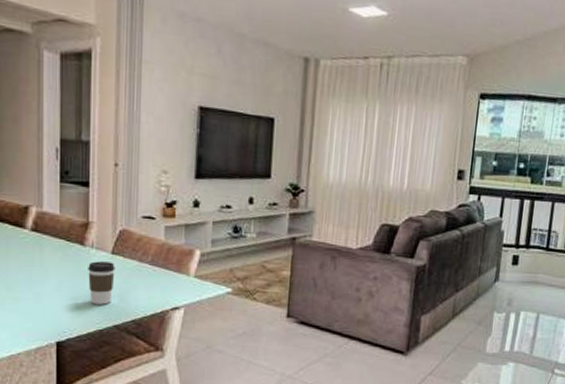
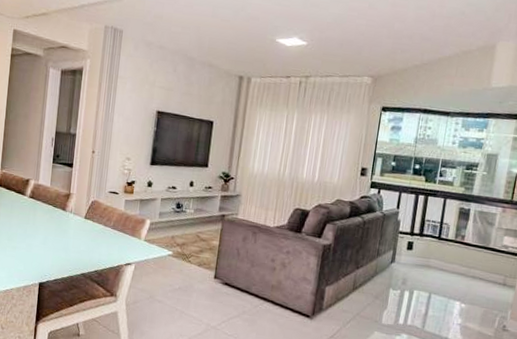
coffee cup: present [88,261,115,305] -> none [66,223,86,257]

